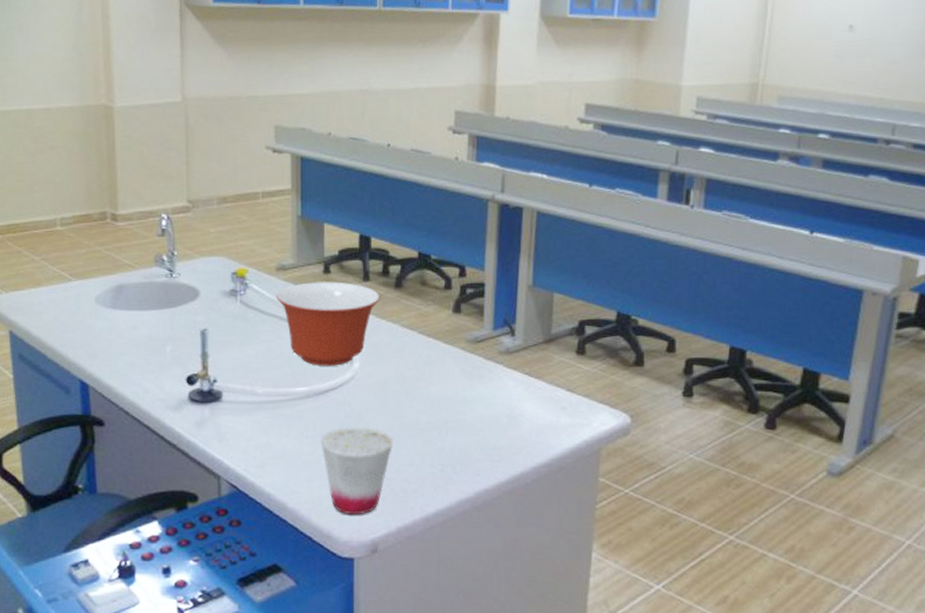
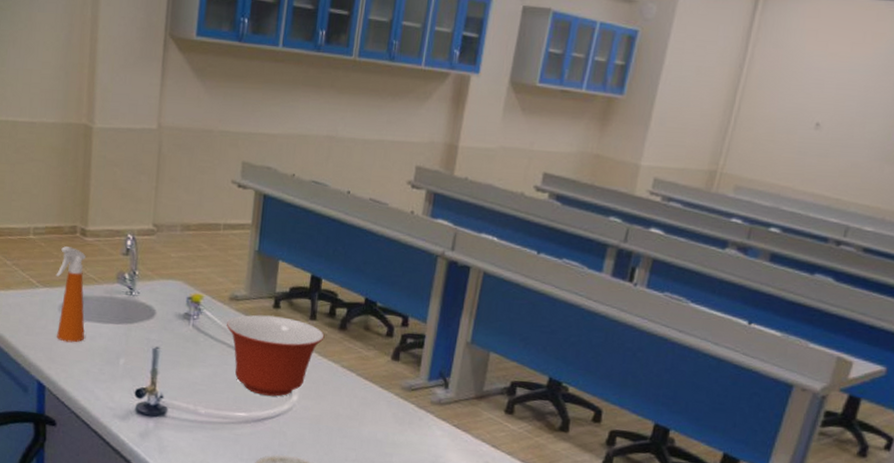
spray bottle: none [88,234,127,335] -> present [55,246,87,343]

